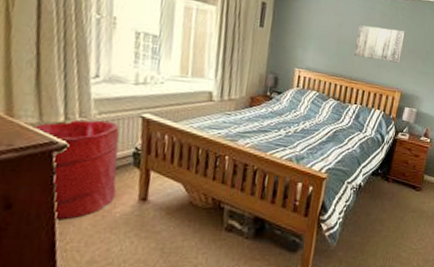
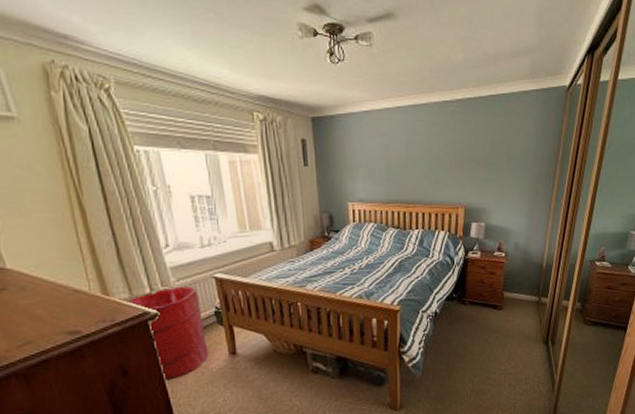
wall art: present [354,25,405,63] -> none [406,138,460,177]

